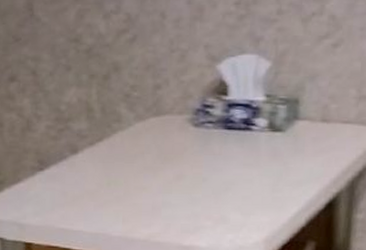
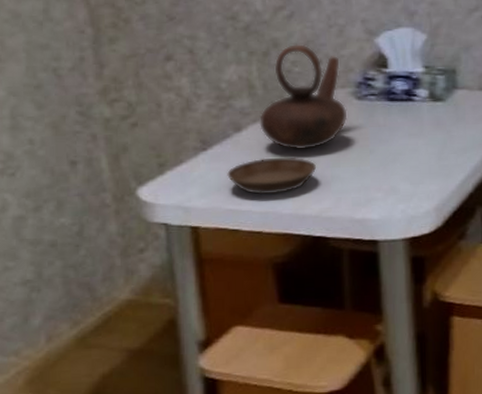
saucer: none [61,180,148,217] -> present [227,157,316,195]
teapot: none [94,67,183,175] -> present [258,43,348,150]

